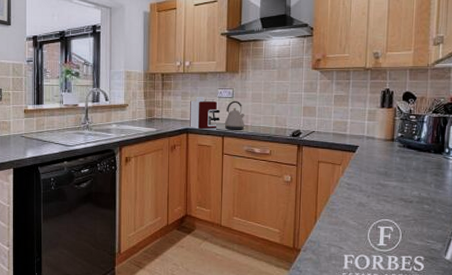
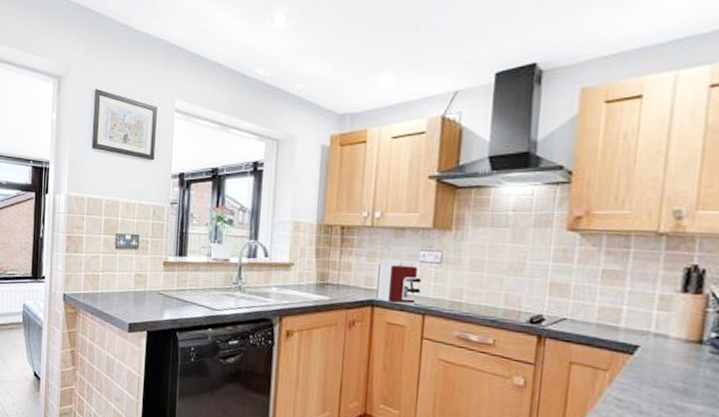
kettle: present [224,100,245,131] -> none [426,267,459,310]

